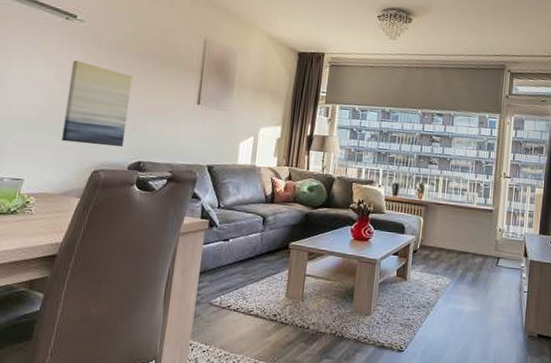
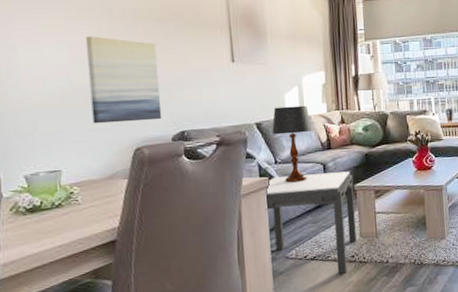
side table: none [199,220,290,332] -> present [265,171,357,274]
table lamp: none [221,153,260,230] -> present [272,105,313,183]

